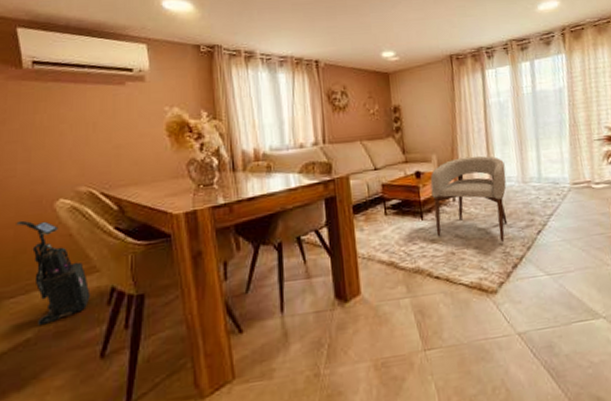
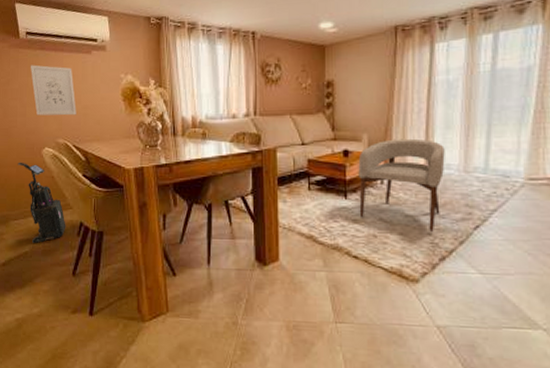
wall art: none [38,99,105,161] -> present [31,65,76,116]

